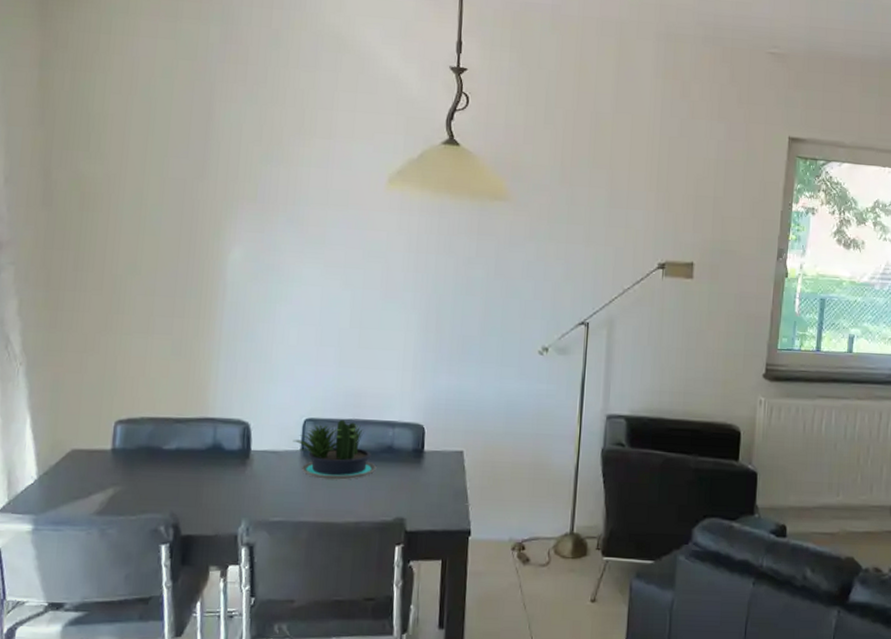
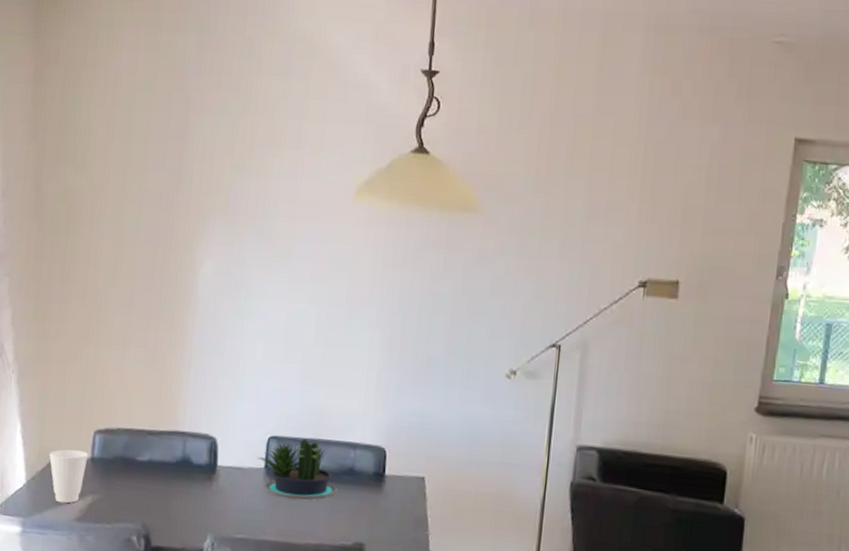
cup: none [64,441,109,498] -> present [49,449,89,504]

